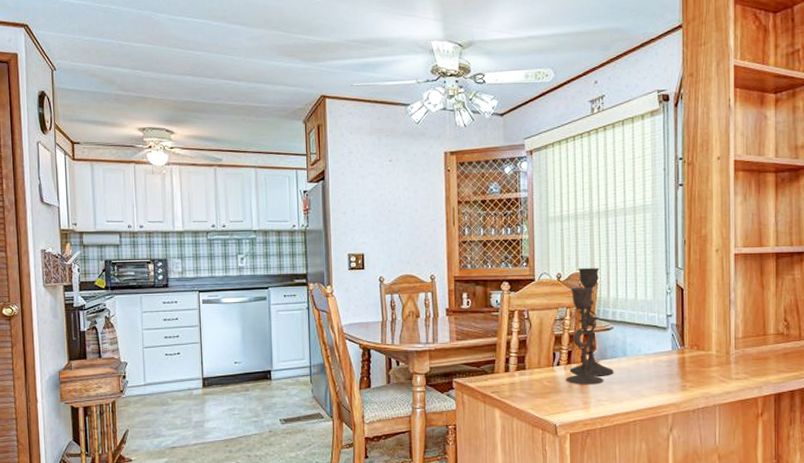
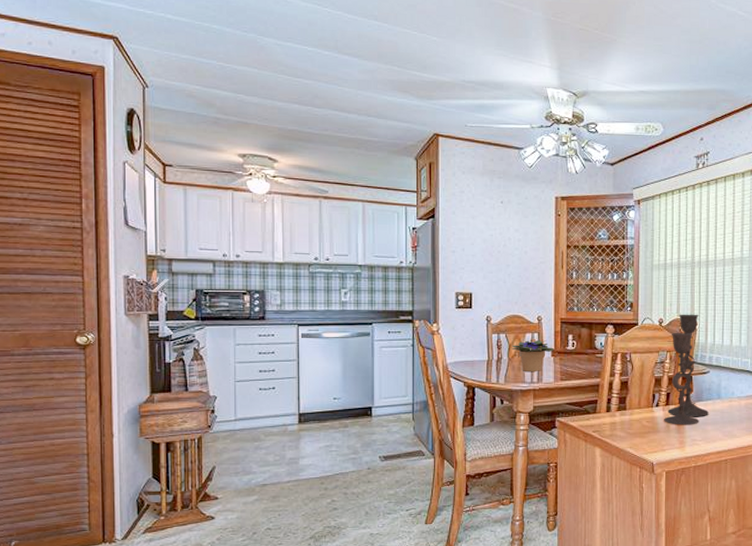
potted flower: none [405,299,449,332] -> present [511,340,554,371]

